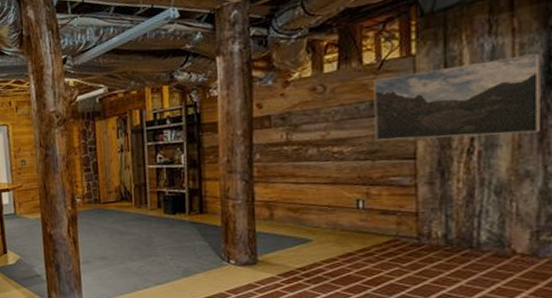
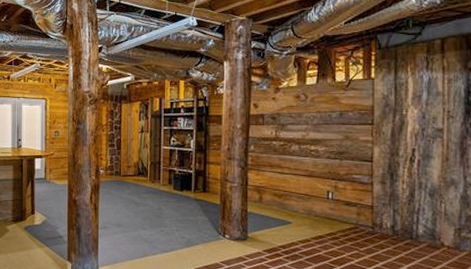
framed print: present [374,53,540,141] -> none [343,88,462,150]

